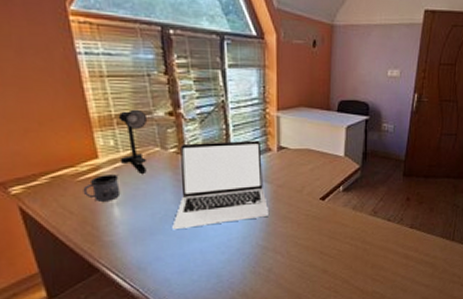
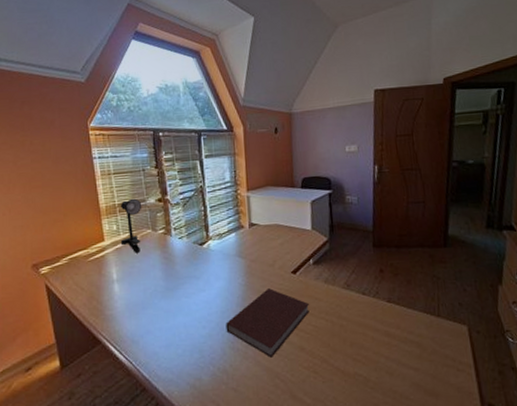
mug: present [83,174,121,202] -> none [92,254,120,279]
laptop: present [172,140,270,230] -> none [160,219,245,305]
notebook: none [247,214,335,280] -> present [226,288,310,358]

